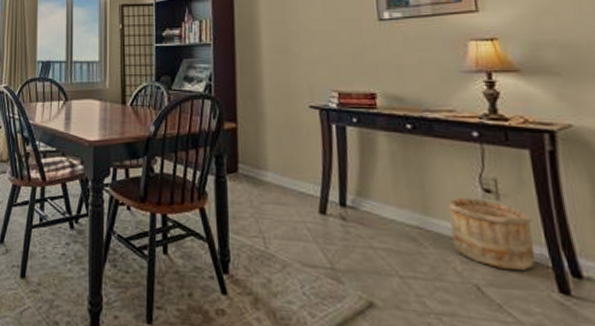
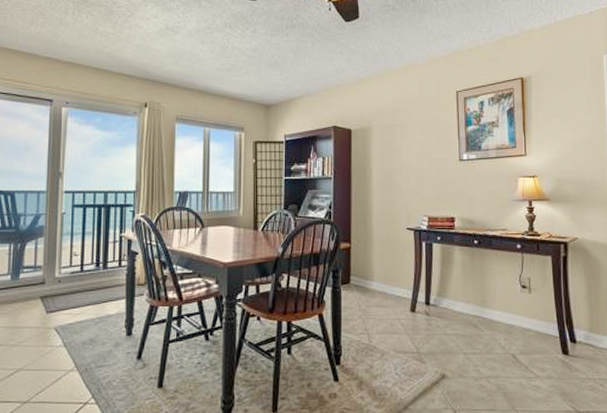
wooden bucket: present [447,198,535,272] -> none [498,293,550,342]

